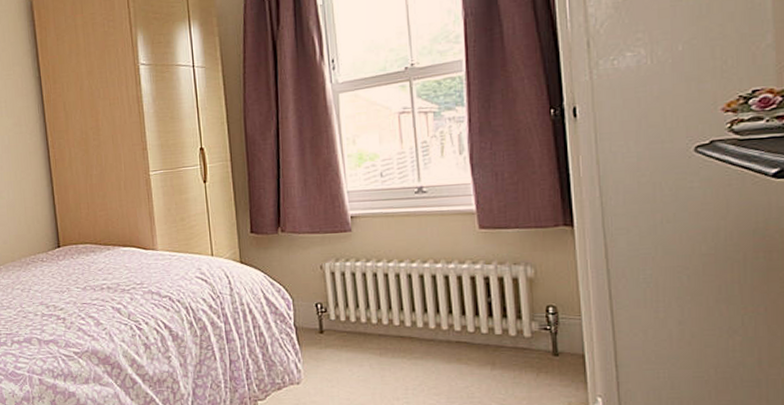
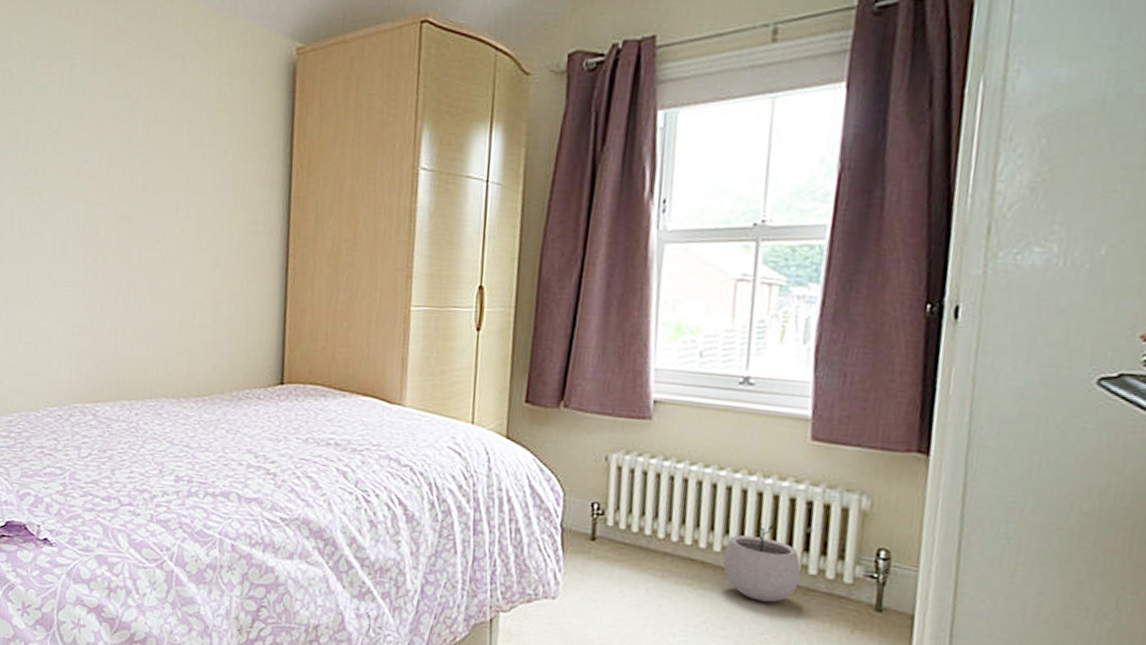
plant pot: none [426,299,489,362] -> present [722,522,801,603]

